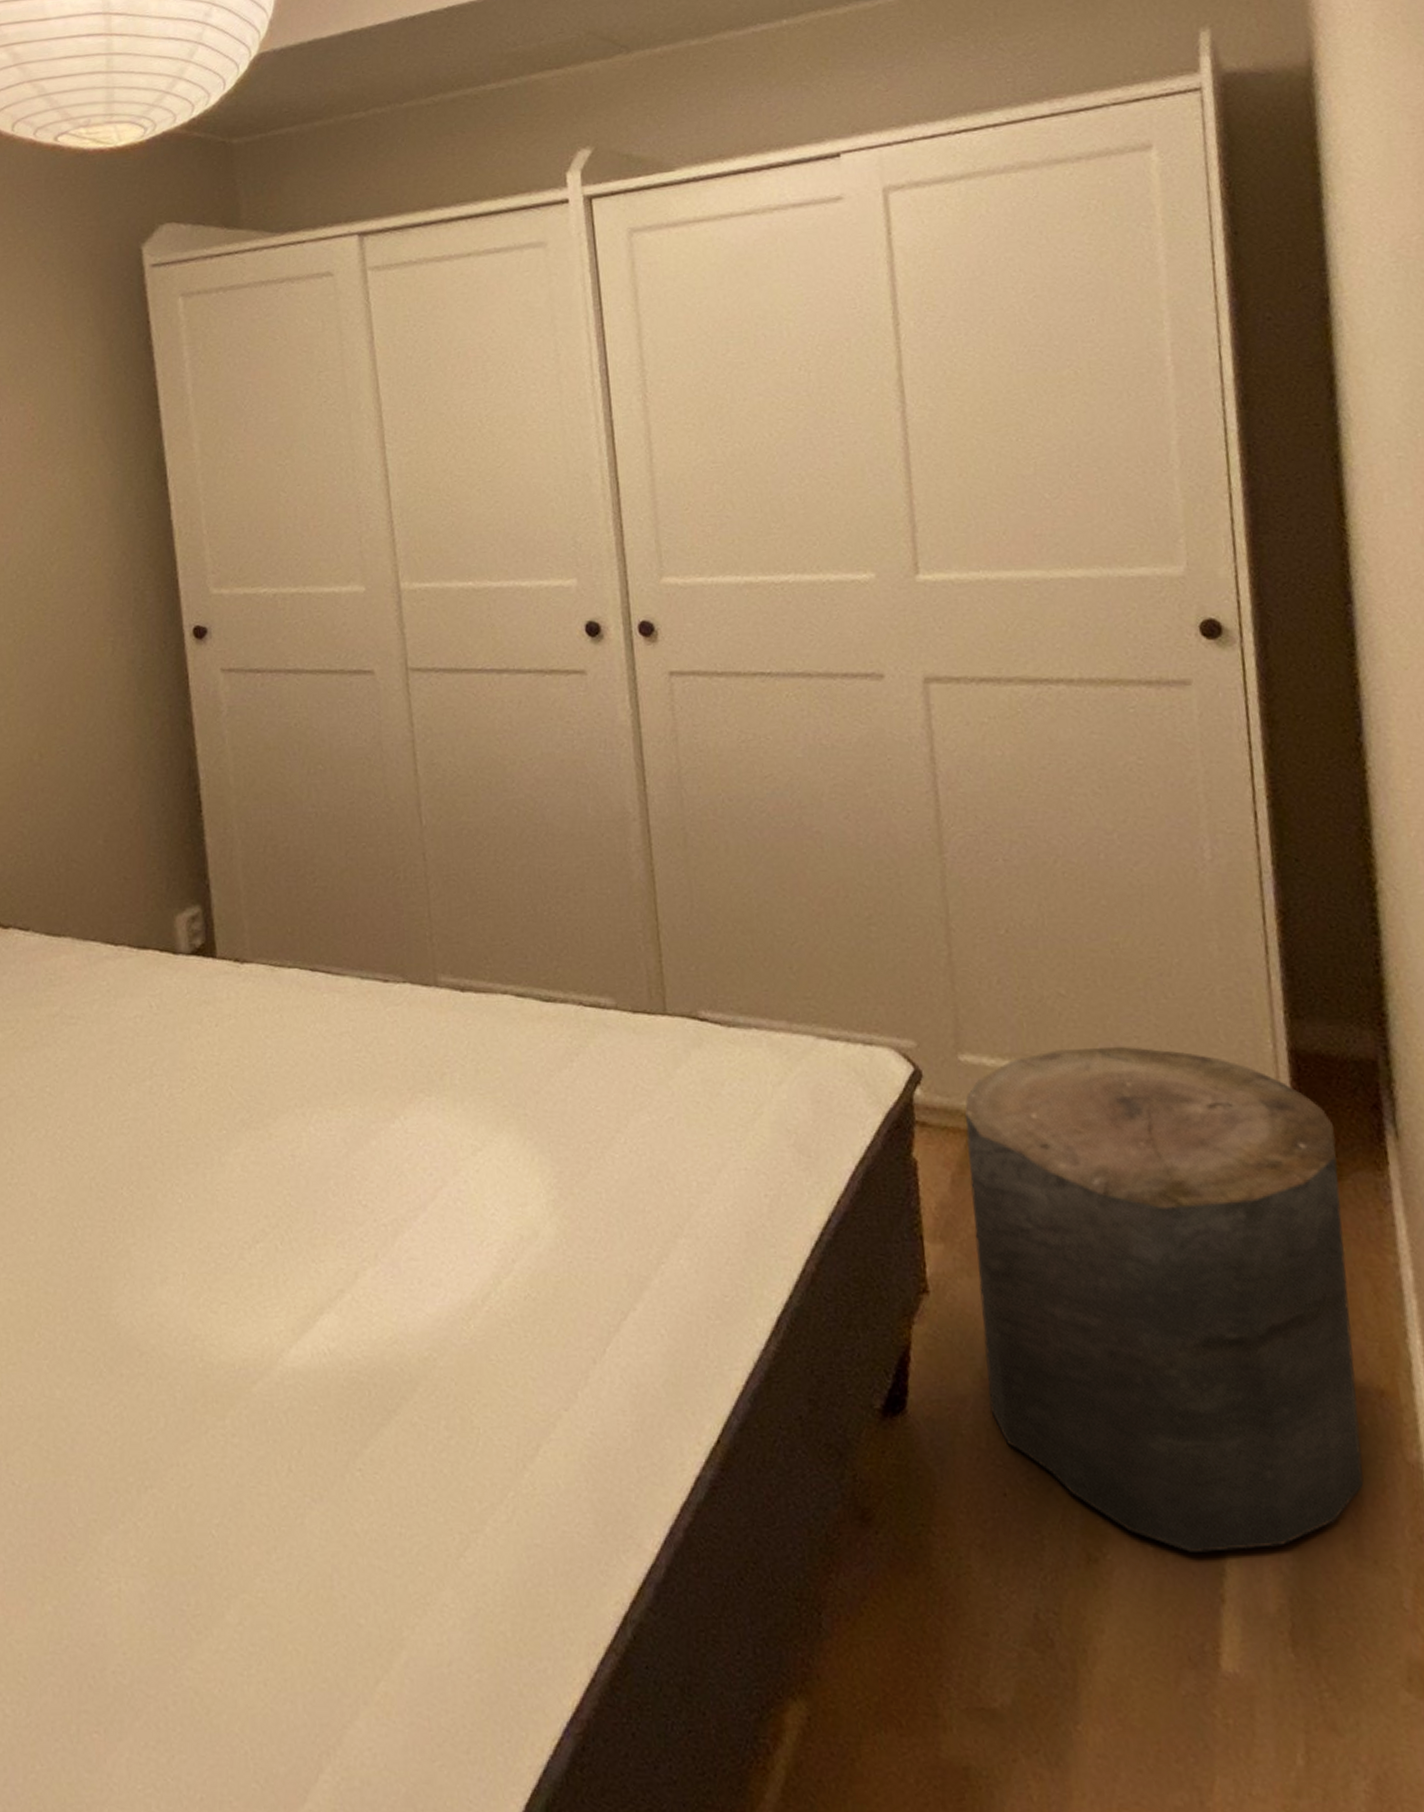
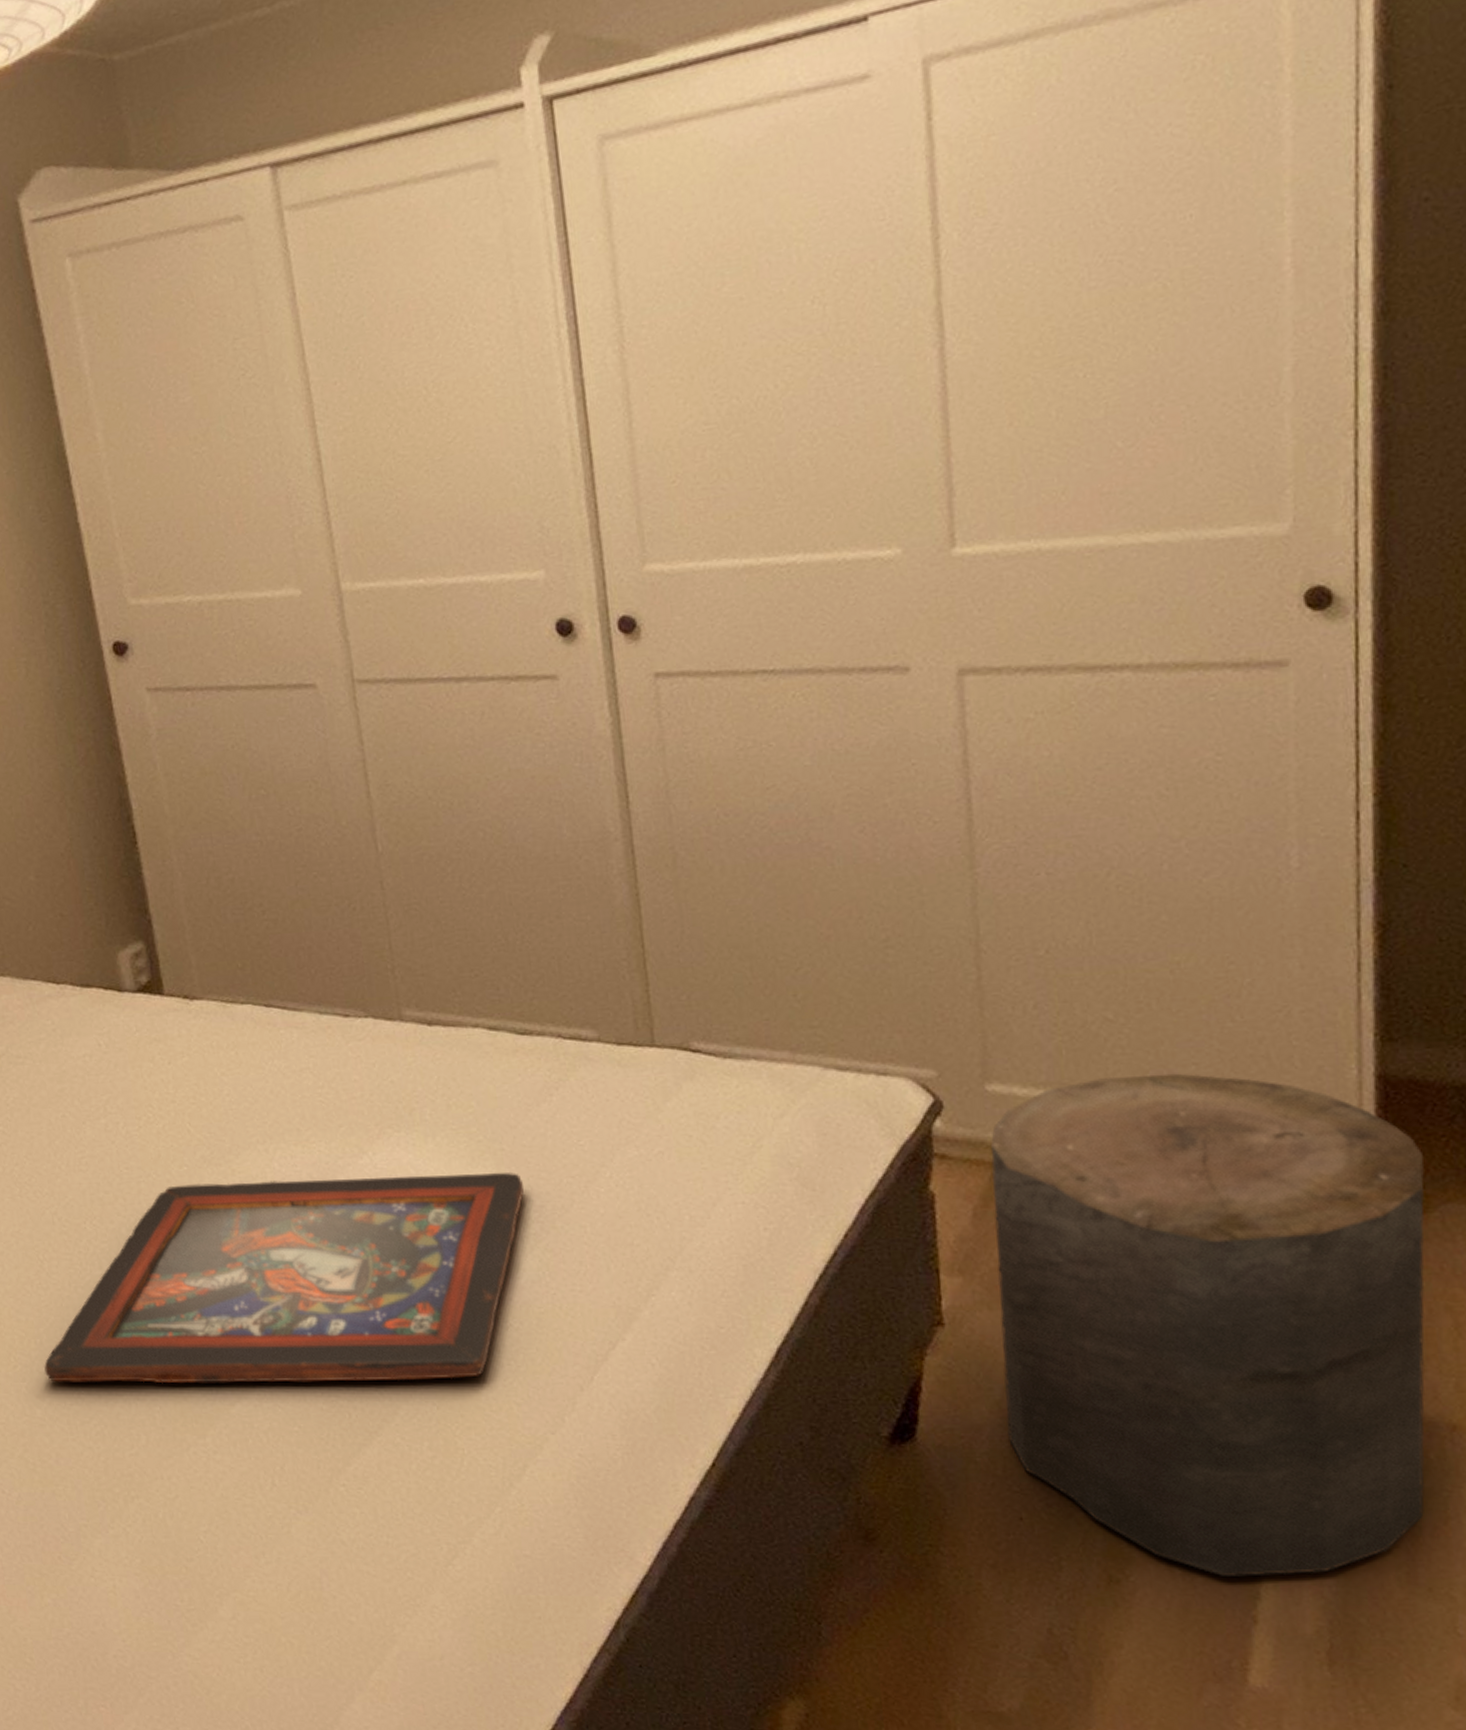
decorative tray: none [68,1137,544,1360] -> present [44,1172,524,1384]

